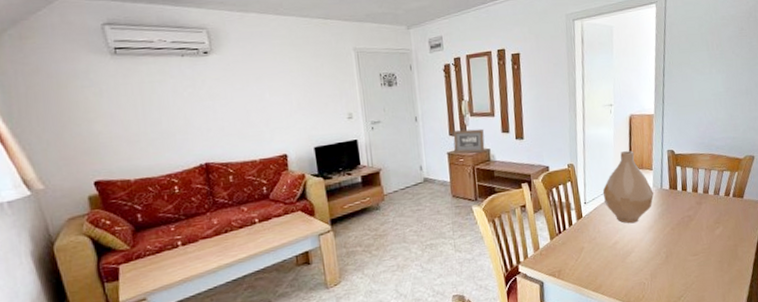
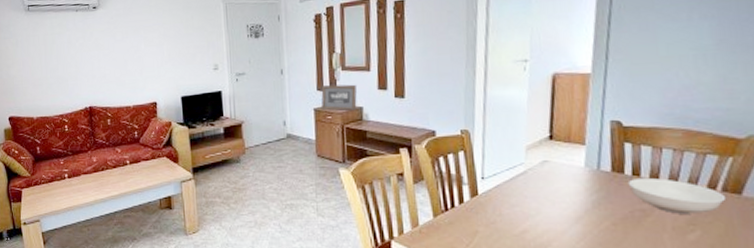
vase: present [602,151,654,224] -> none [508,118,585,210]
bowl: none [679,191,735,217] -> present [627,178,727,214]

